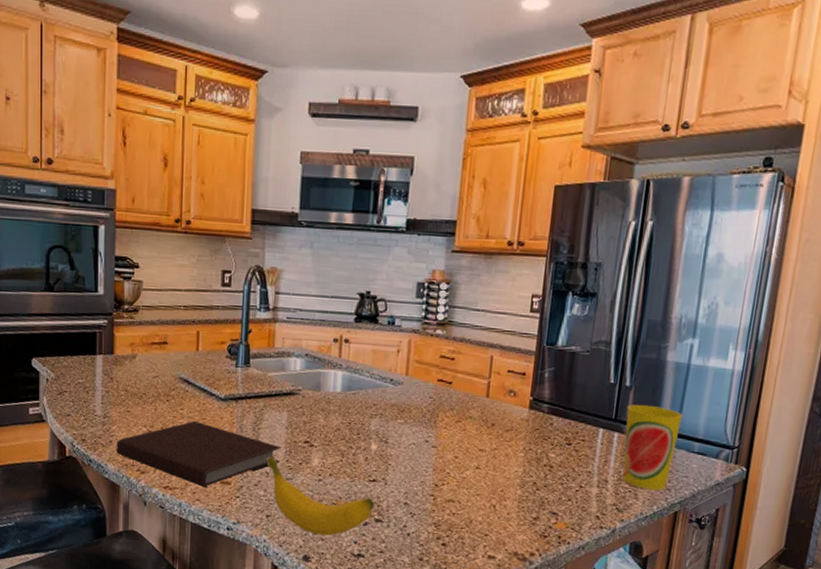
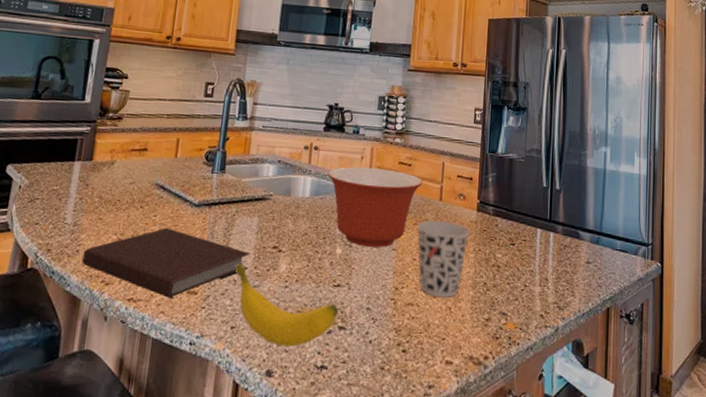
mixing bowl: none [360,360,468,444] -> present [327,166,423,248]
cup: none [459,418,520,496] -> present [417,220,470,298]
cup: present [623,404,682,491] -> none [559,206,604,287]

